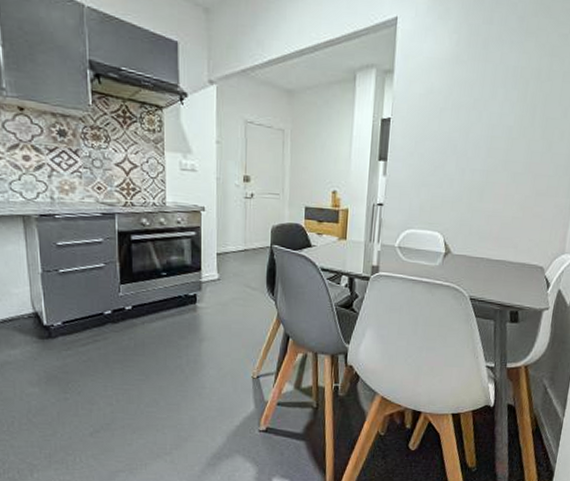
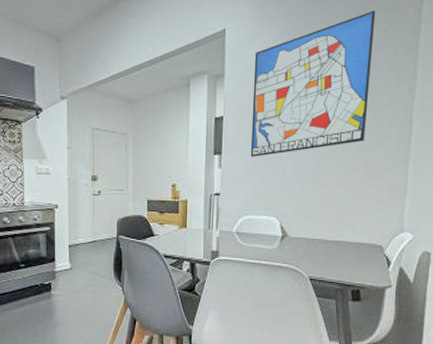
wall art: none [417,11,557,166] -> present [250,10,376,157]

